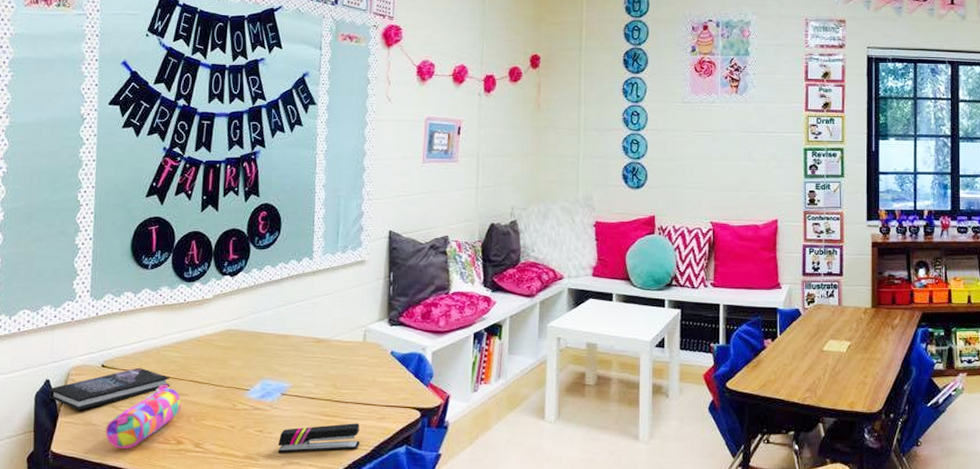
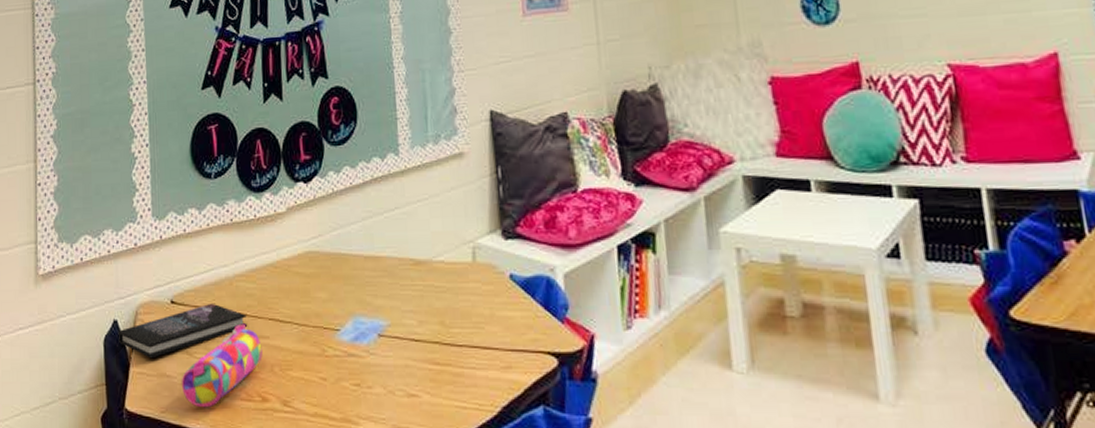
stapler: present [277,423,360,453] -> none [380,374,483,415]

